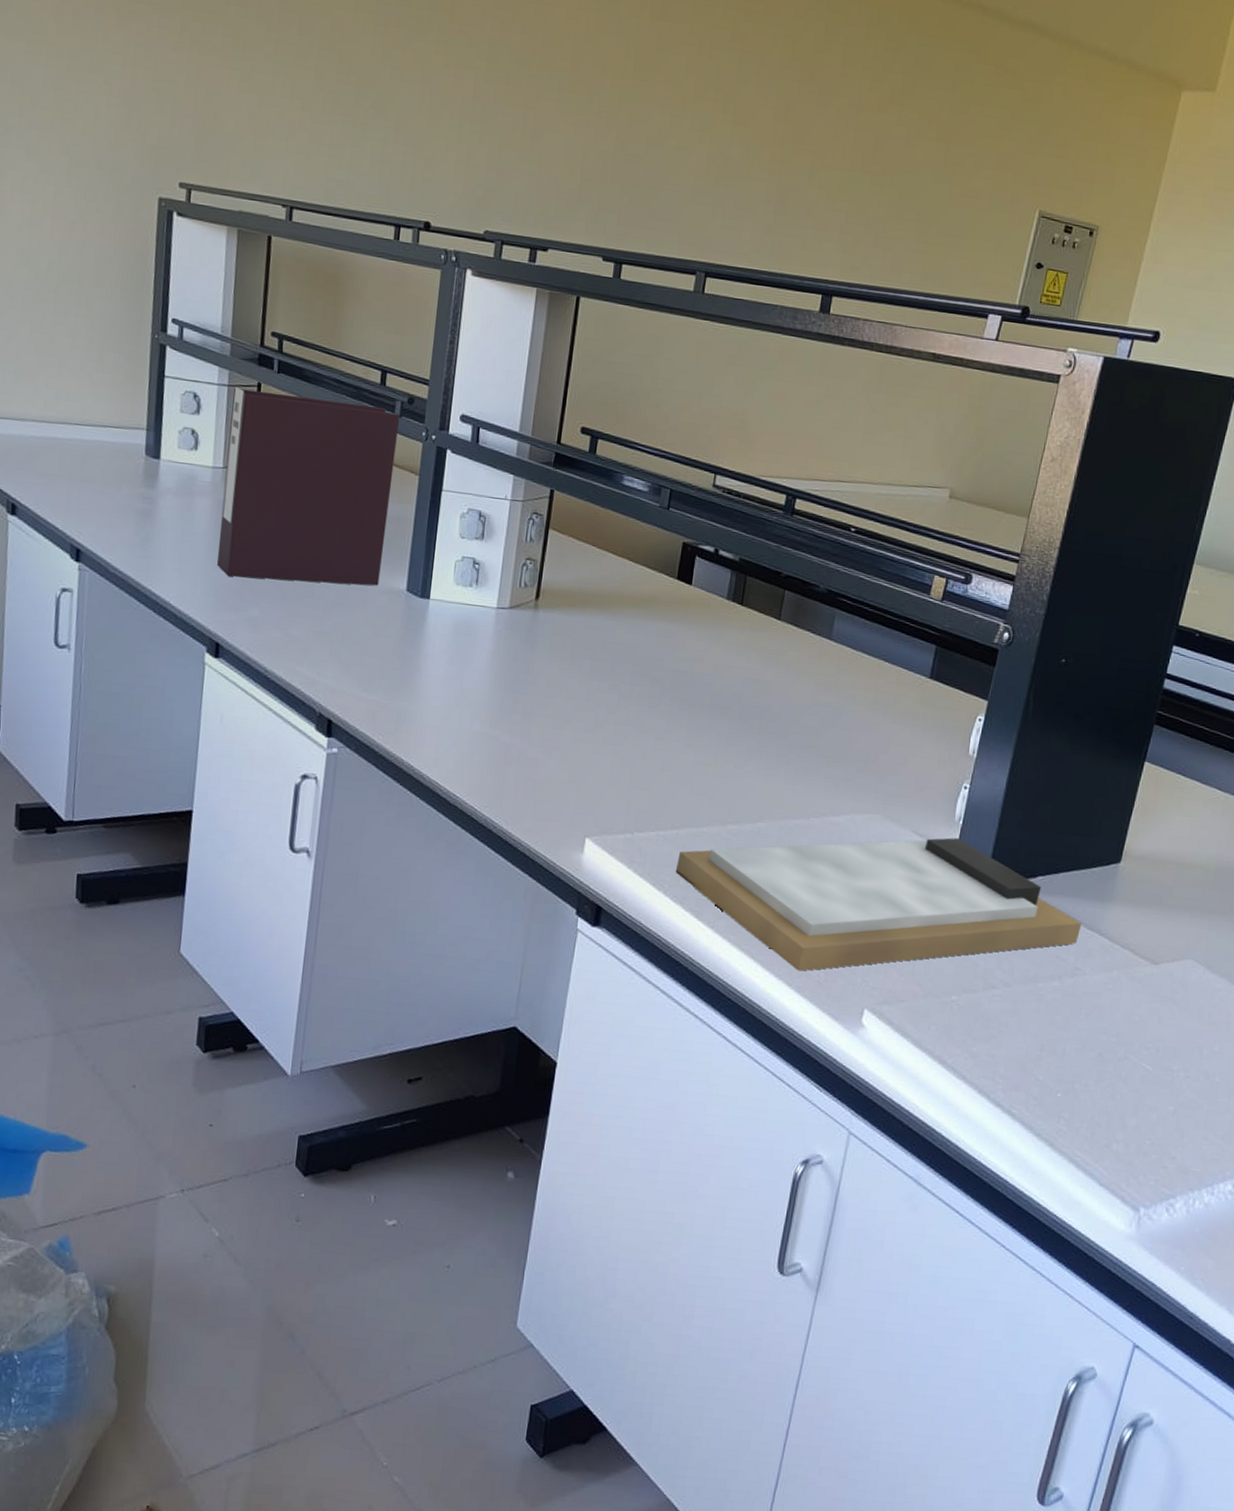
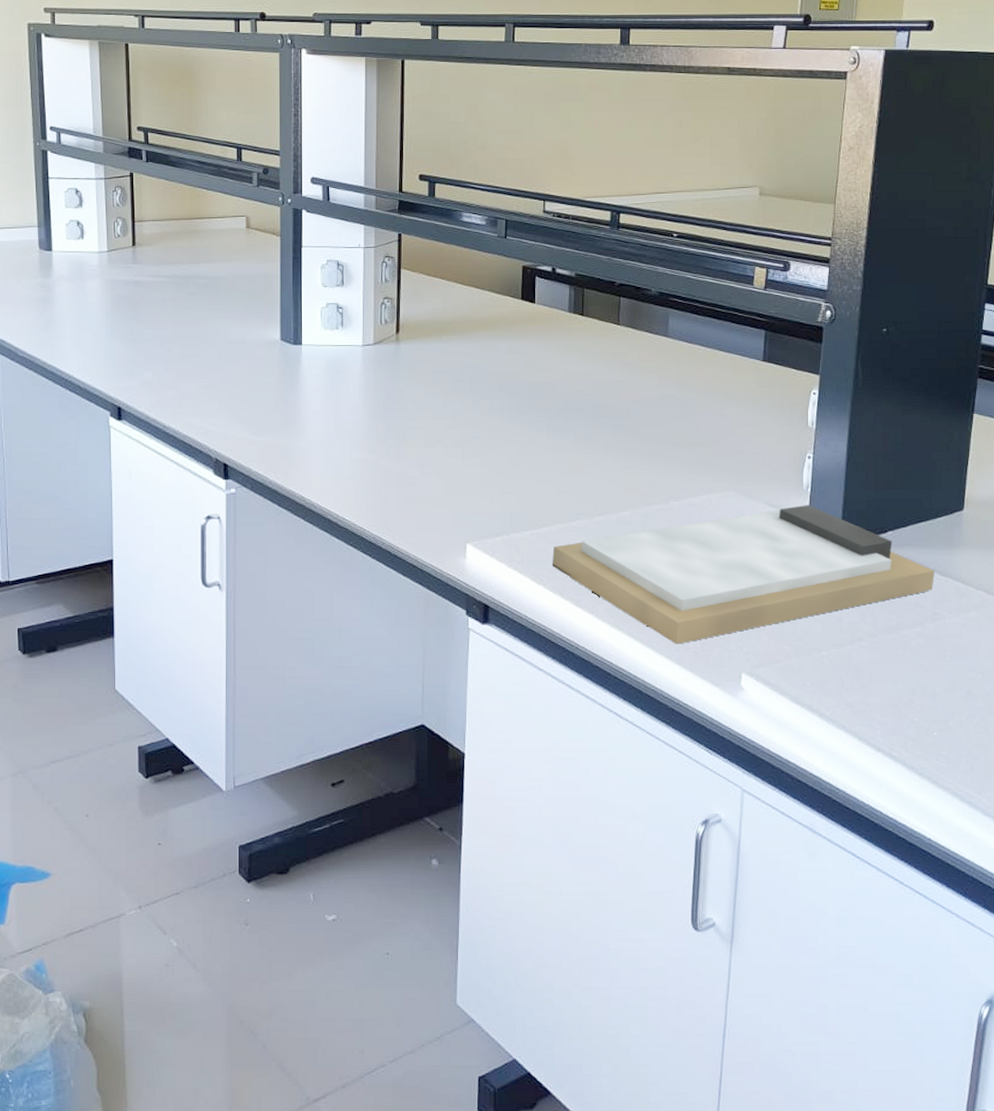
binder: present [217,387,401,586] -> none [110,179,258,346]

